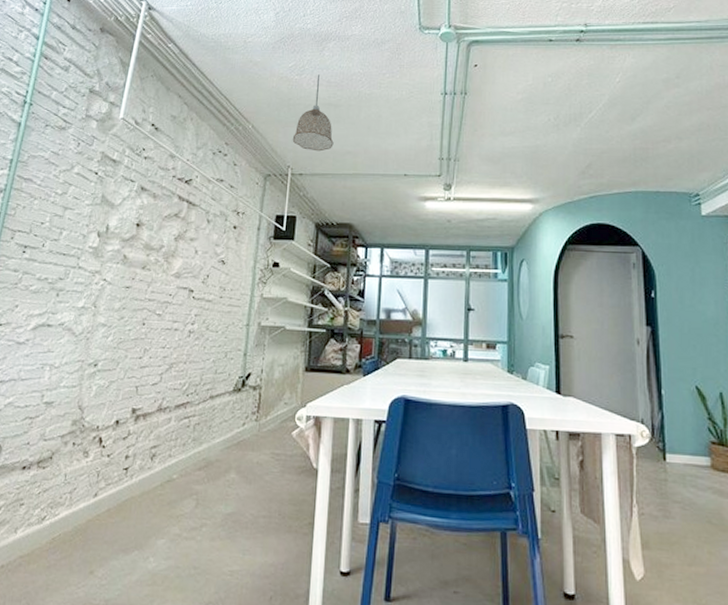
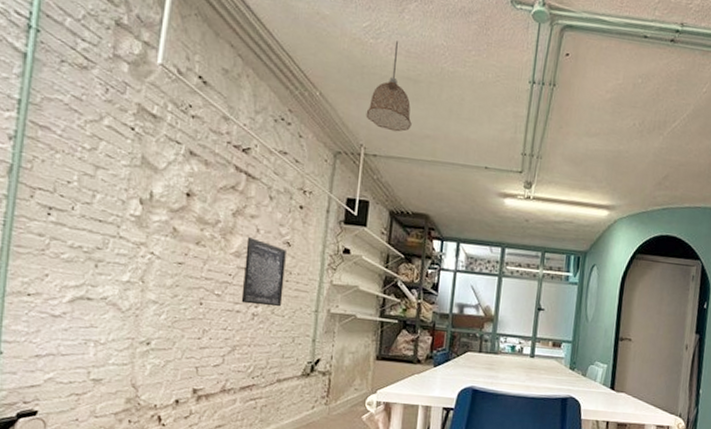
wall art: none [179,259,222,323] -> present [241,237,288,307]

